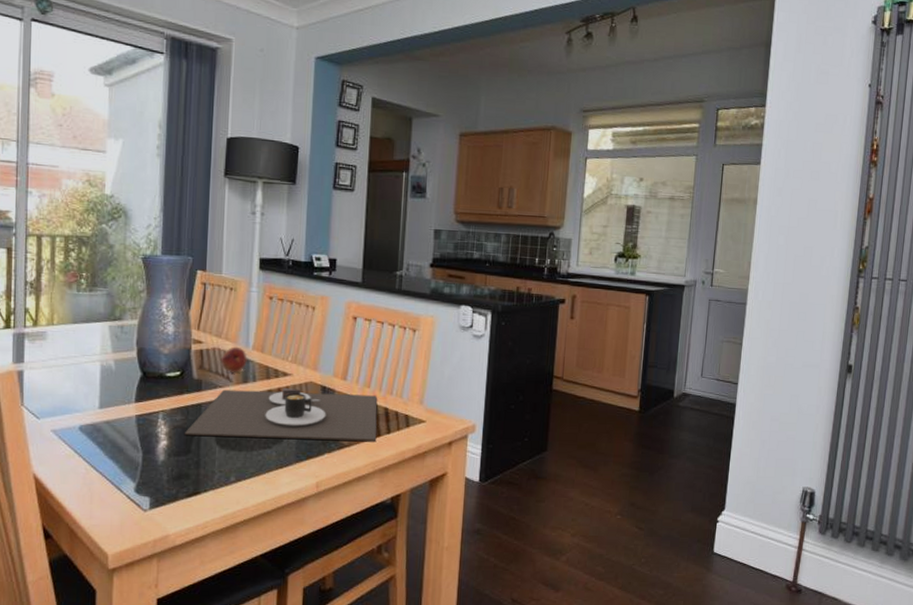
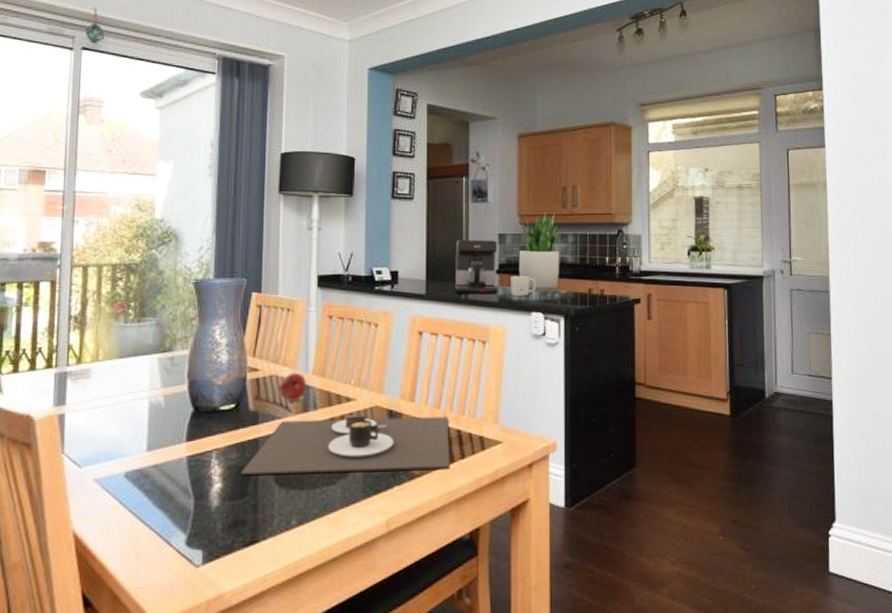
coffee maker: none [389,233,433,287] -> present [454,240,498,295]
mug: none [442,270,468,291] -> present [510,276,536,297]
planter: none [451,210,494,289] -> present [518,211,560,293]

